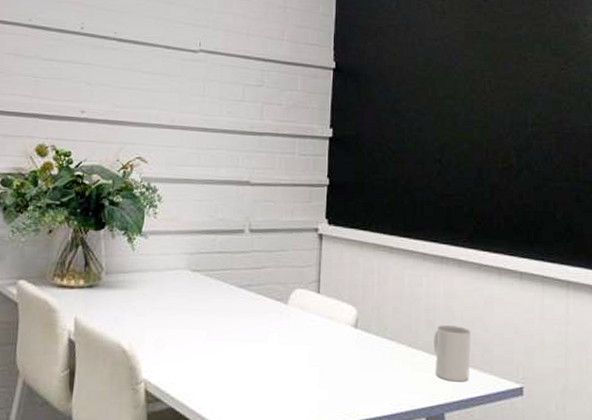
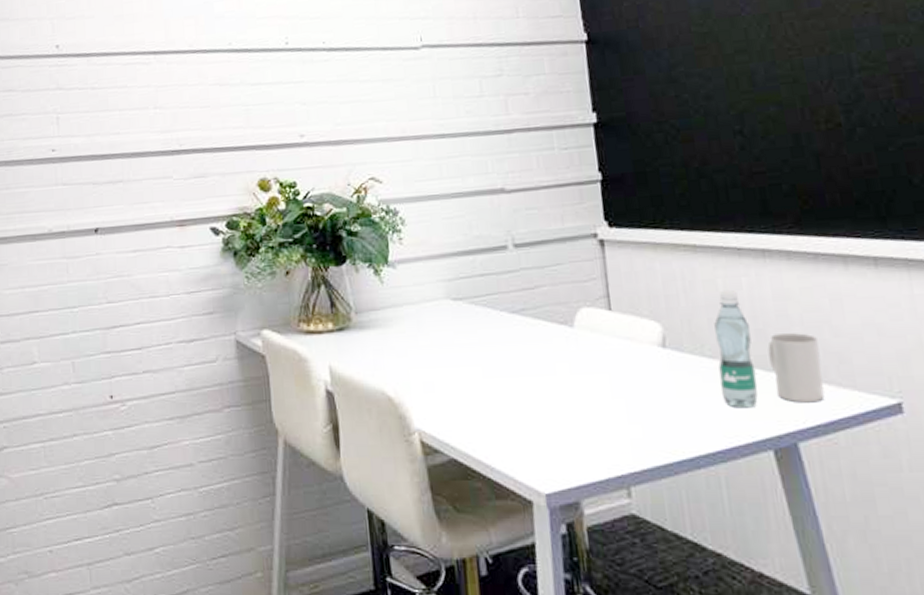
bottle: none [394,285,424,383] -> present [714,289,758,408]

